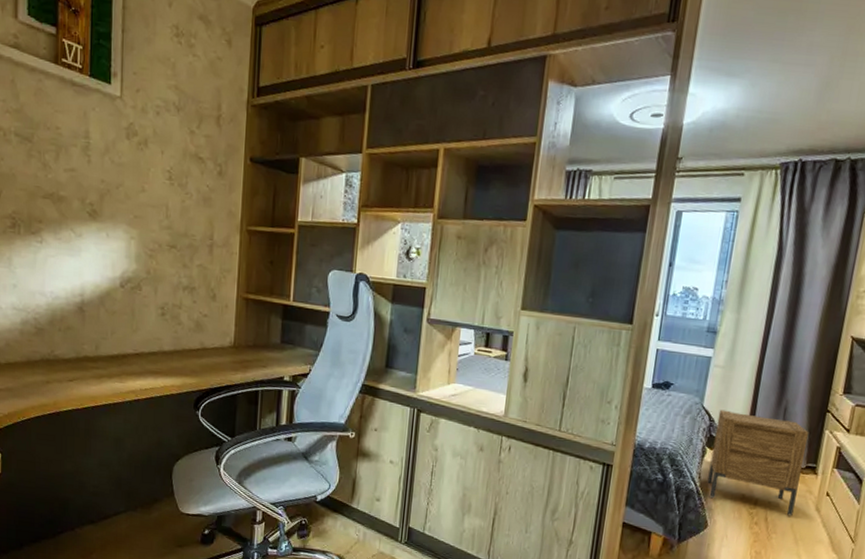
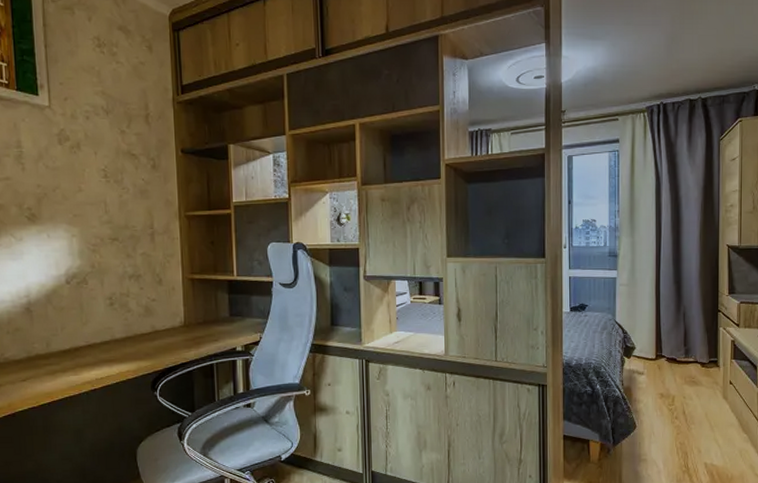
nightstand: present [707,409,809,516] -> none [630,322,707,407]

